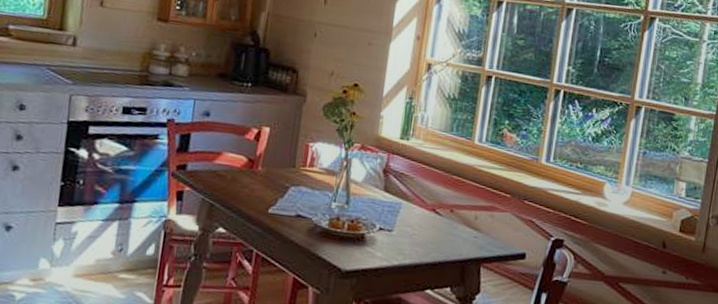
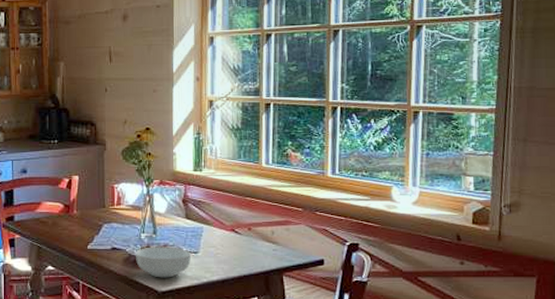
cereal bowl: none [322,218,384,256] -> present [136,246,191,278]

